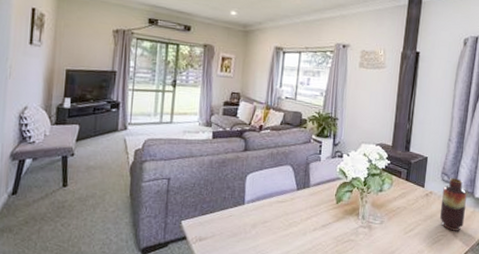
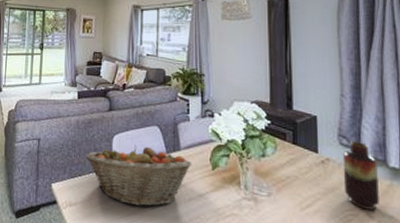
fruit basket: none [217,183,319,238] -> present [85,145,192,207]

